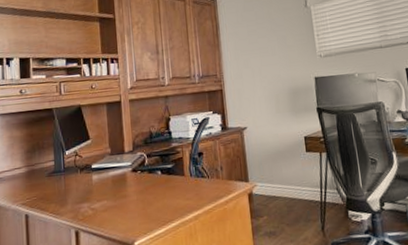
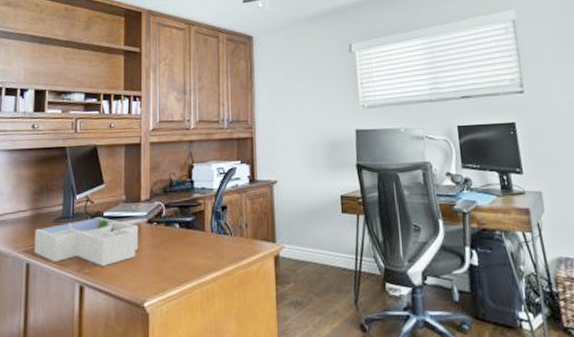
desk organizer: none [31,169,126,213] -> present [34,217,139,266]

